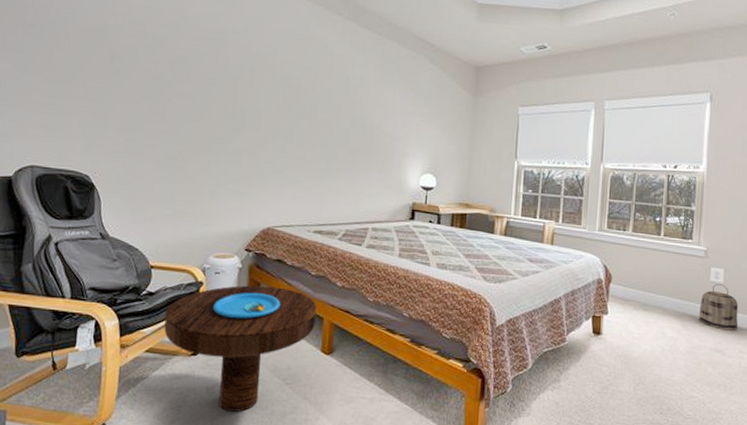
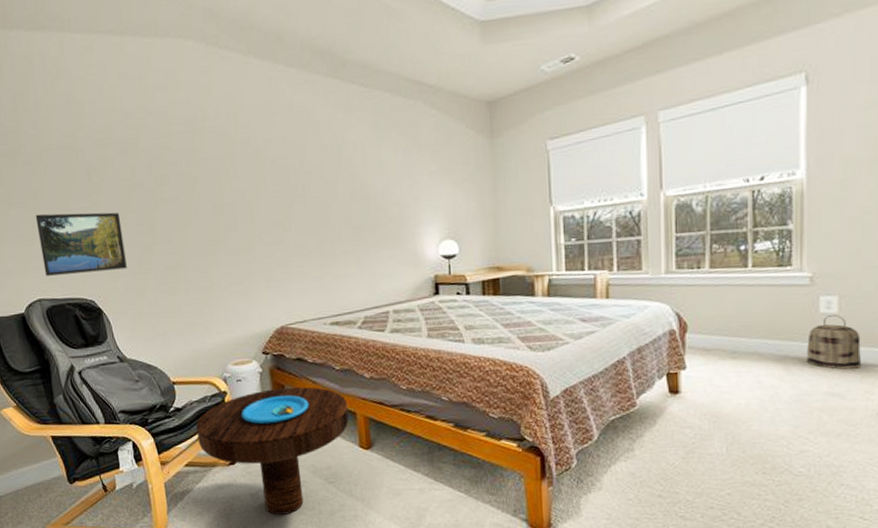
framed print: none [44,85,134,151] -> present [35,212,127,276]

